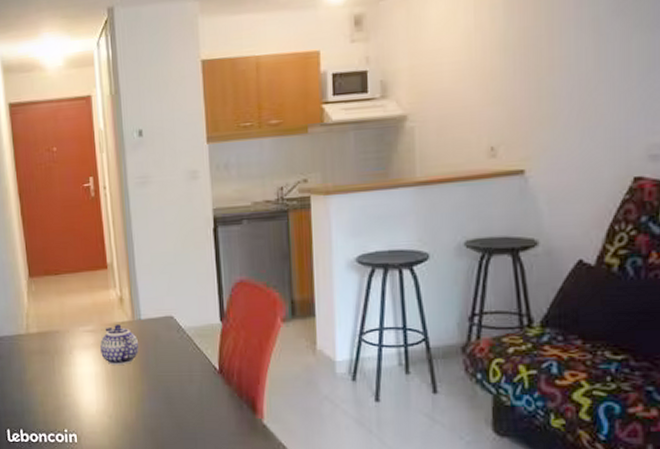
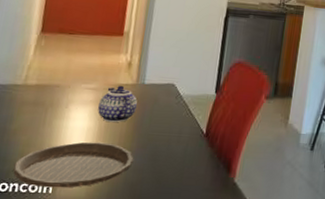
plate: none [38,387,149,437] -> present [13,142,134,188]

